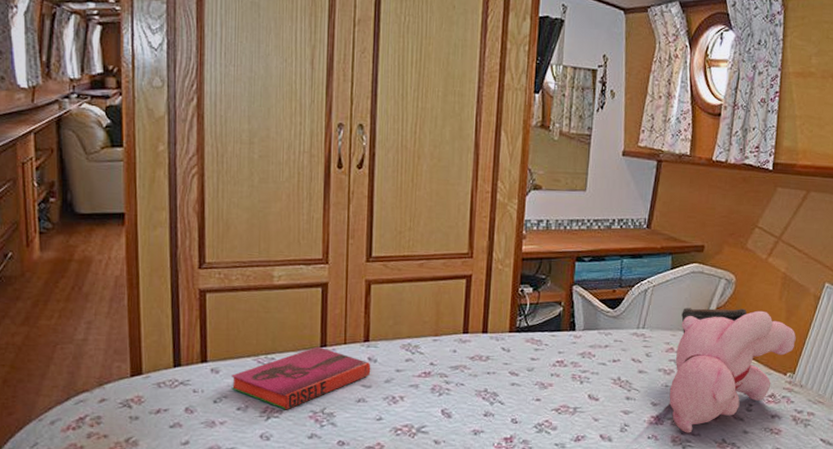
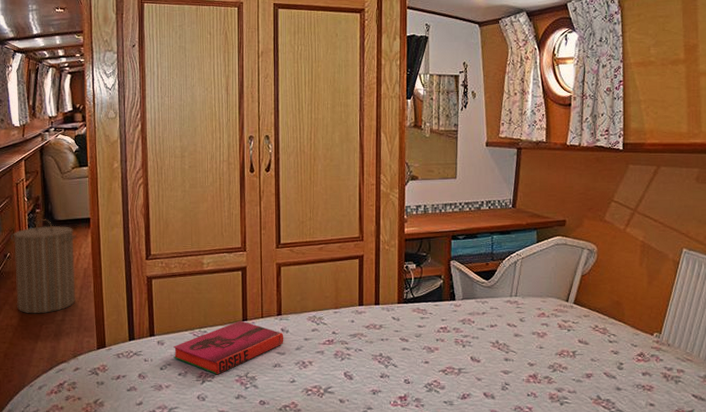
laundry hamper: none [12,211,105,331] -> present [10,219,76,314]
stuffed bear: present [669,308,796,433] -> none [544,275,659,391]

